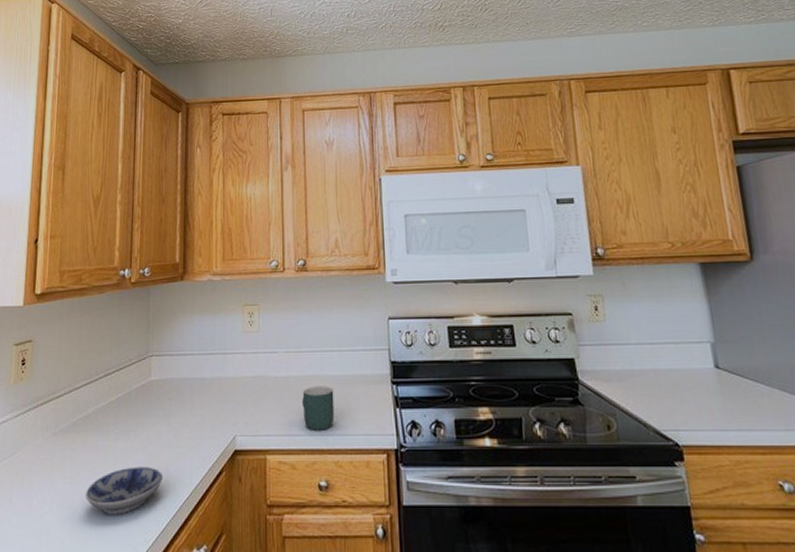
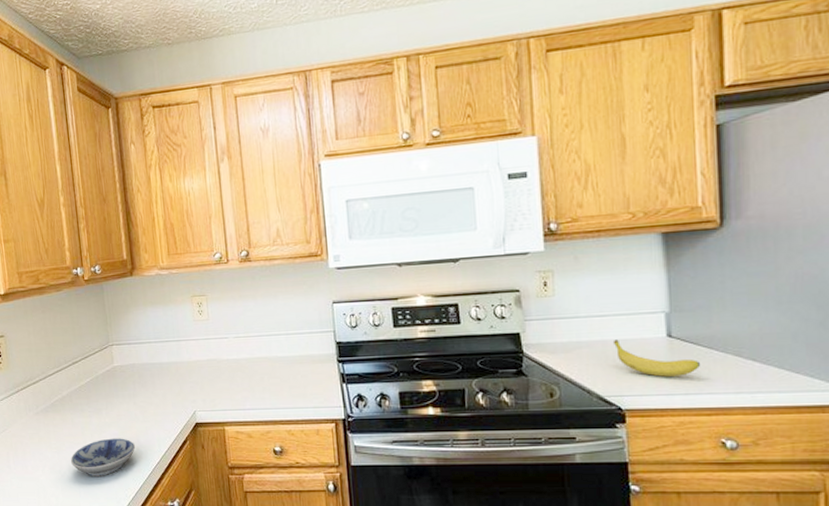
mug: present [302,386,335,430] -> none [253,366,285,405]
fruit: none [664,369,749,411] -> present [612,339,700,377]

